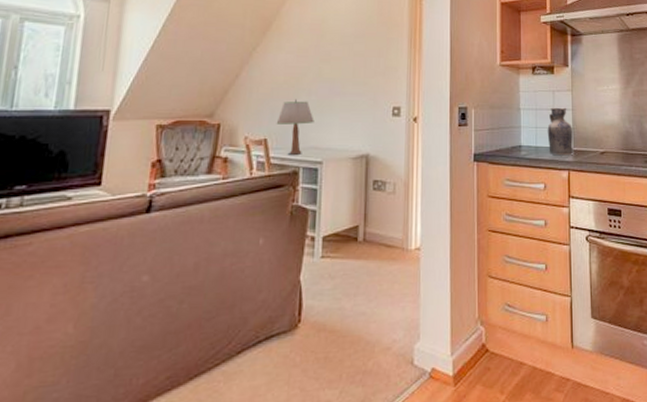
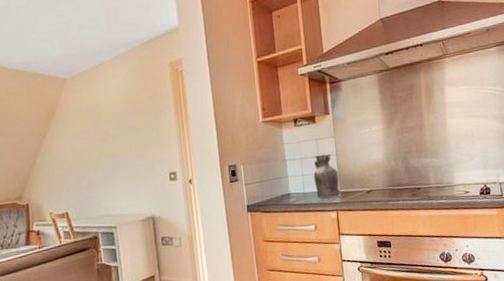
table lamp: present [276,99,314,156] -> none [73,176,104,224]

